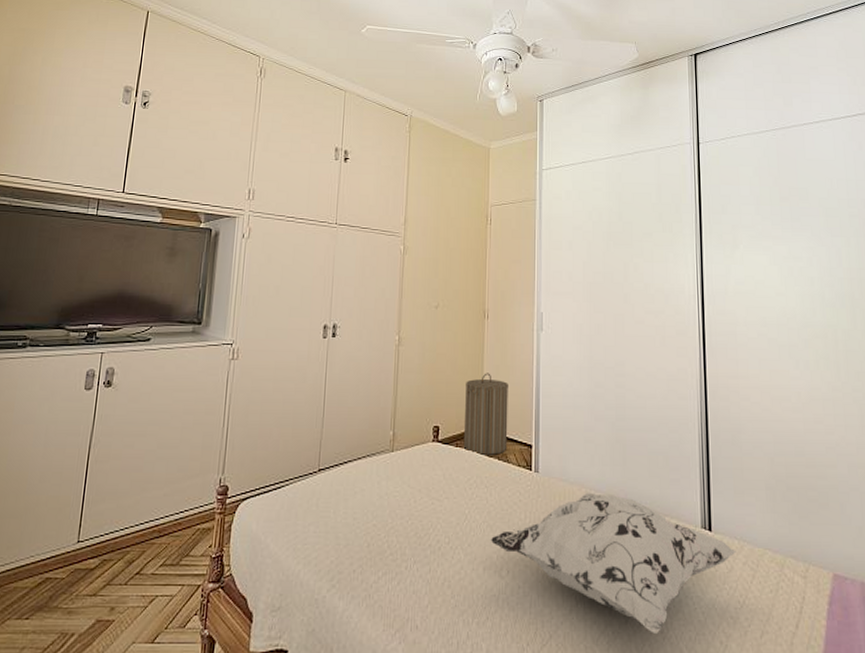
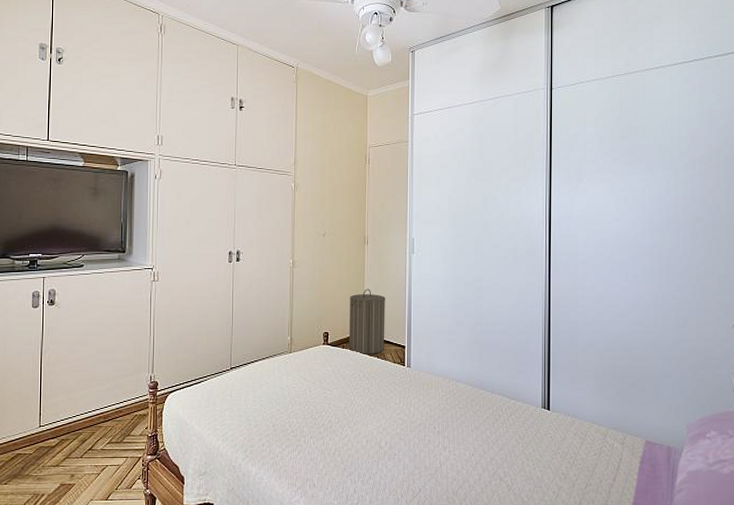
decorative pillow: present [490,492,736,633] -> none [371,382,569,487]

